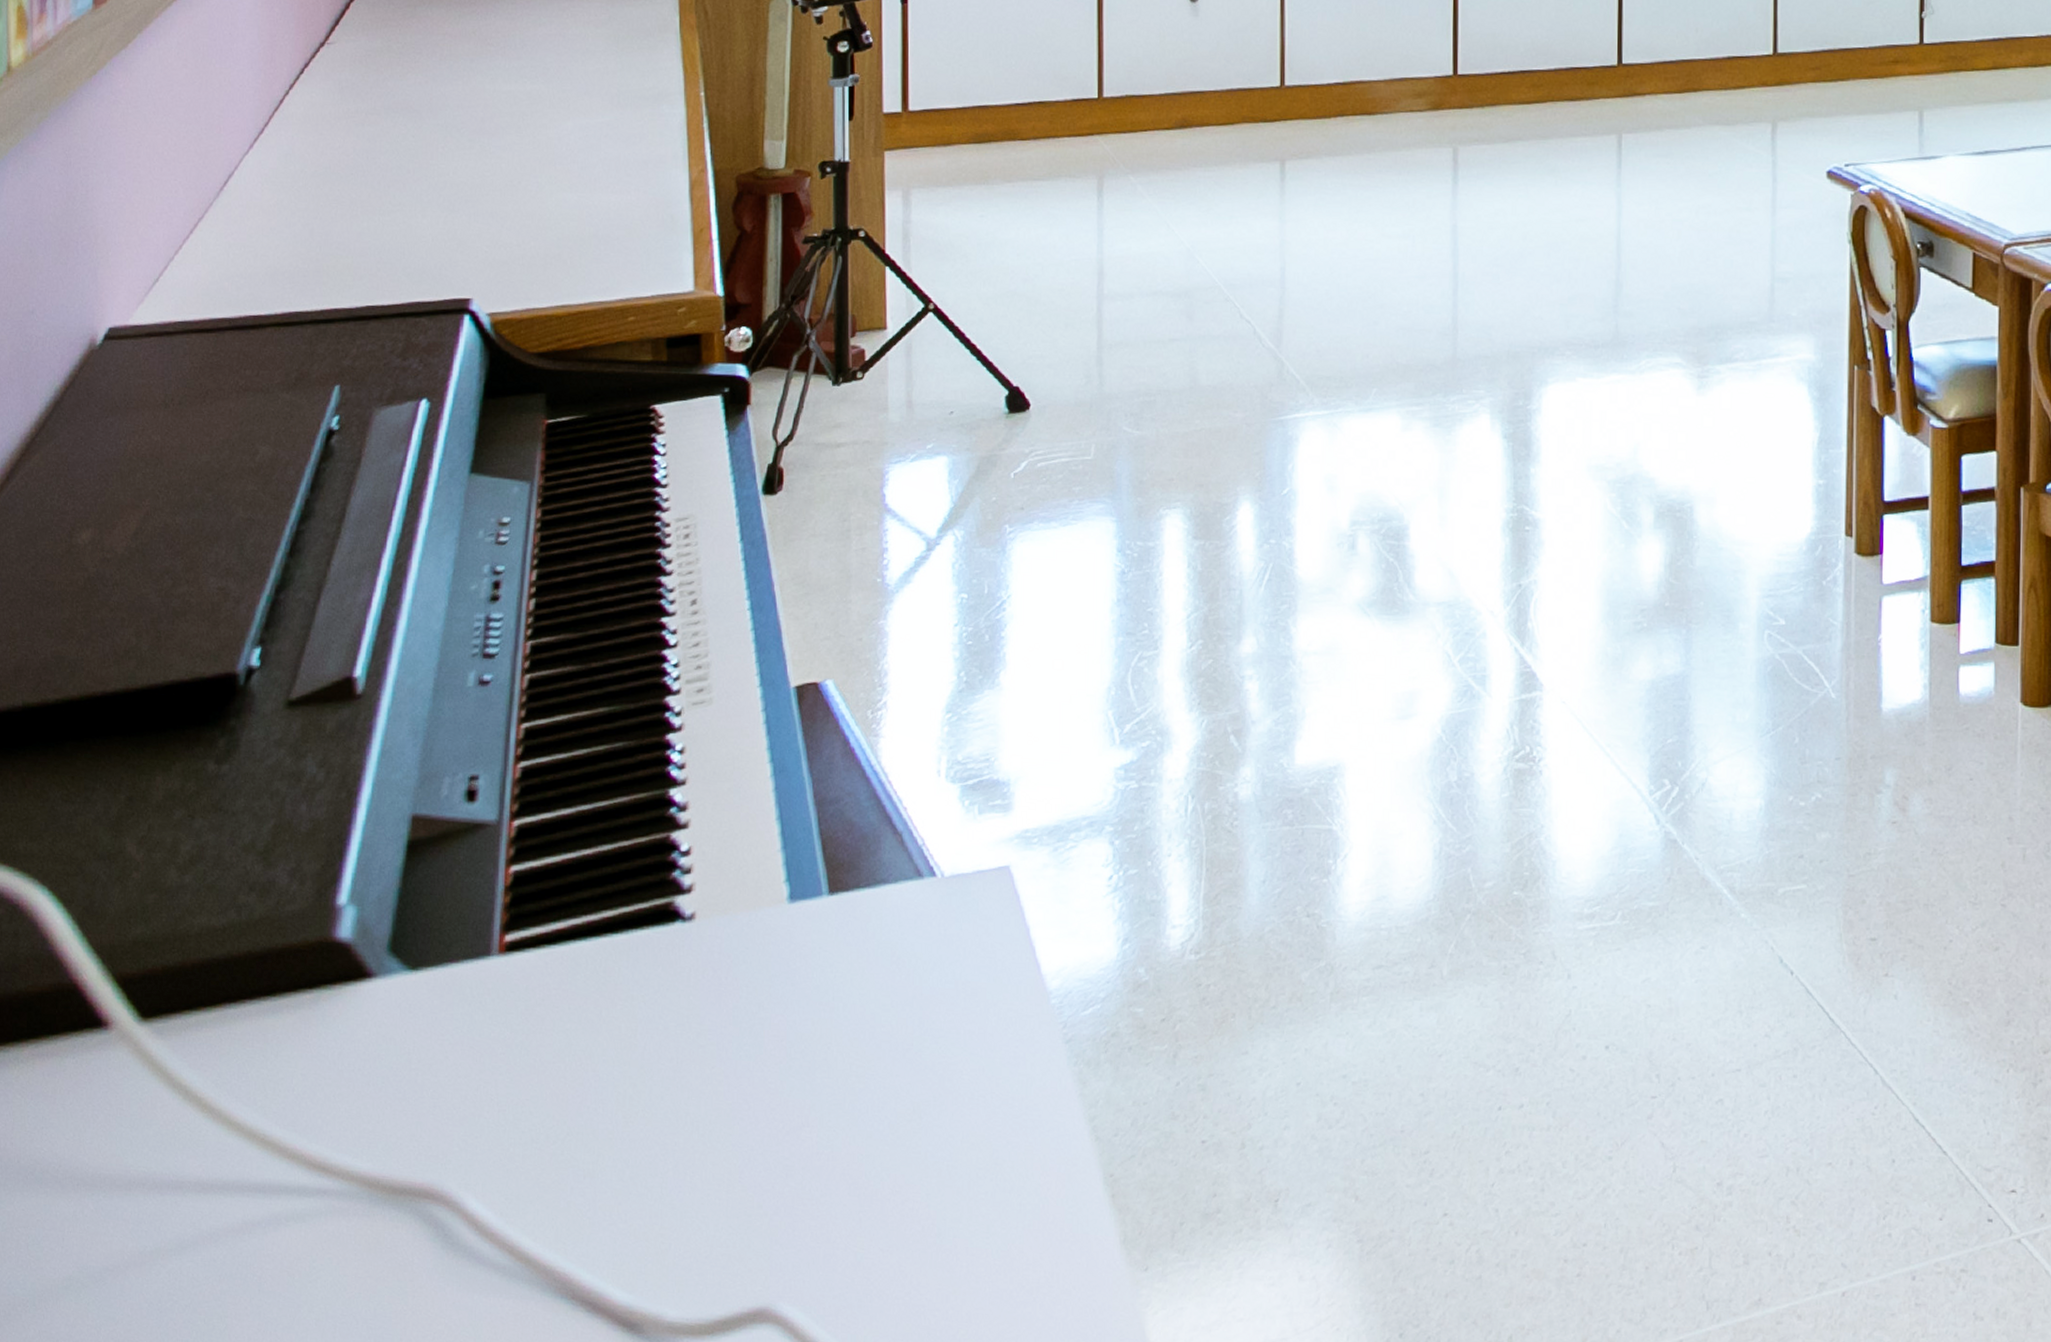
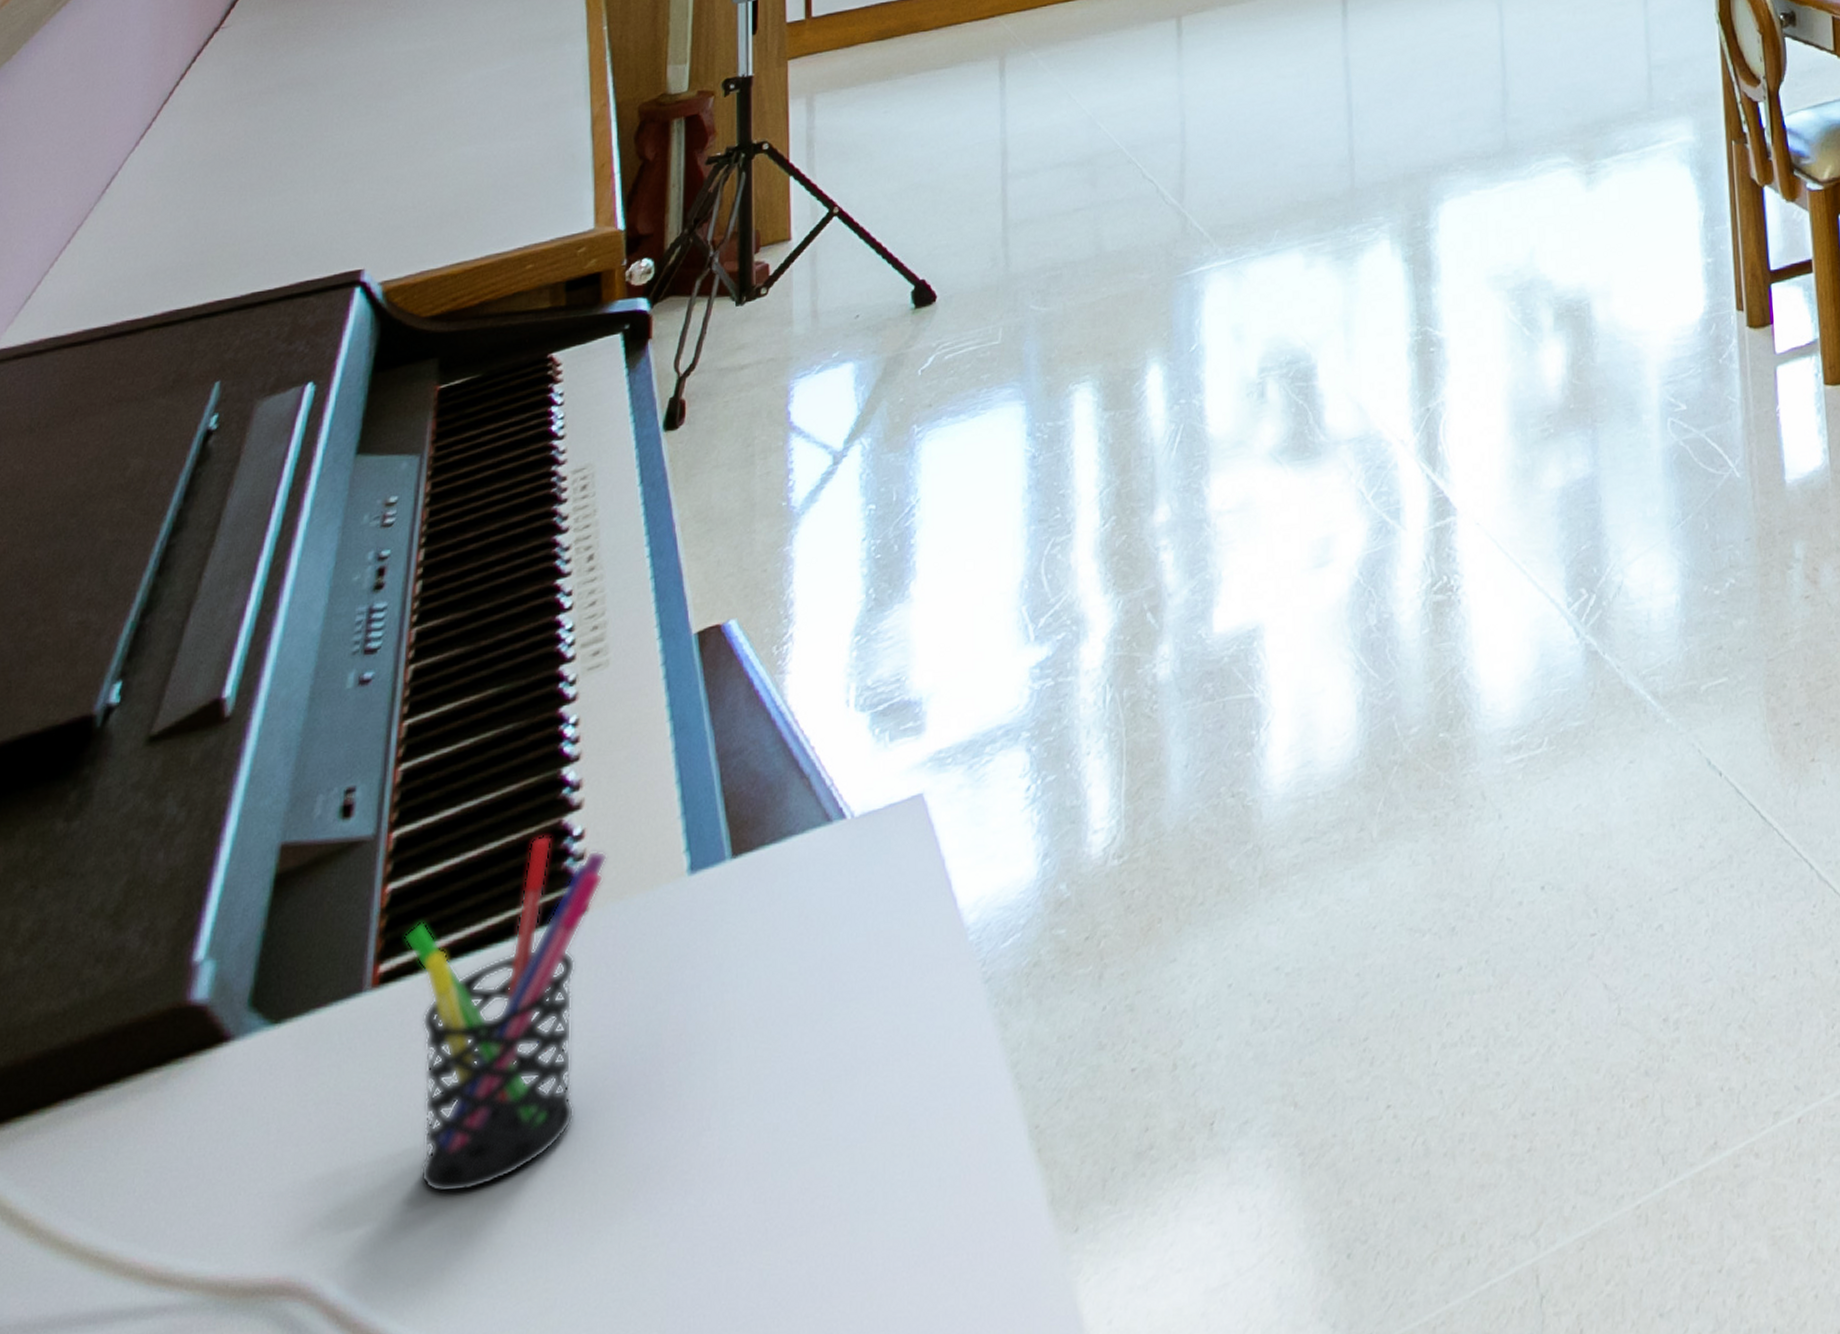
pen holder: none [527,846,712,1141] -> present [404,835,607,1194]

